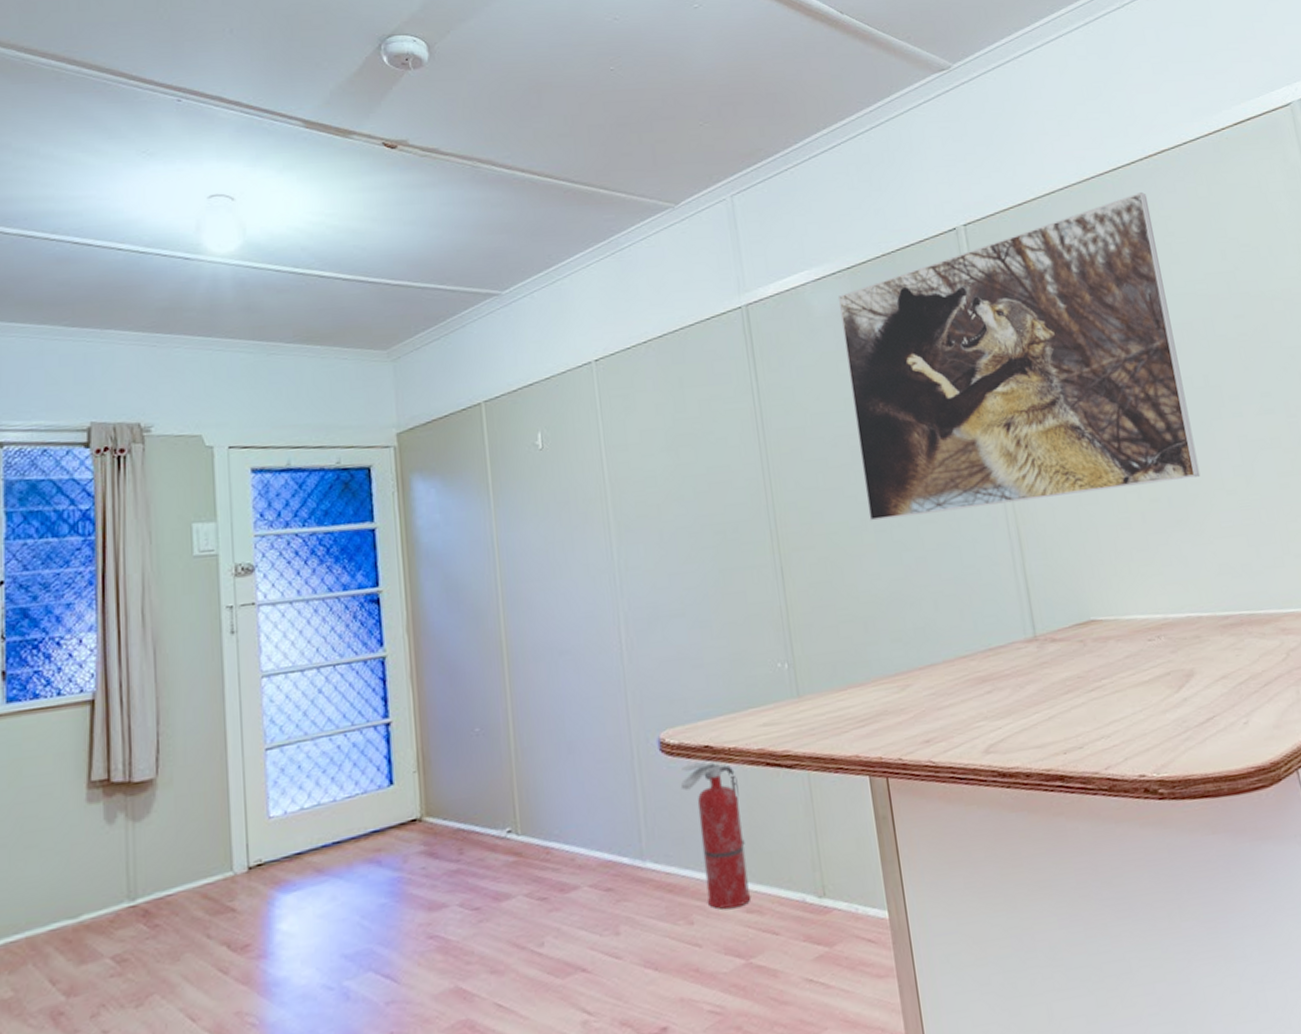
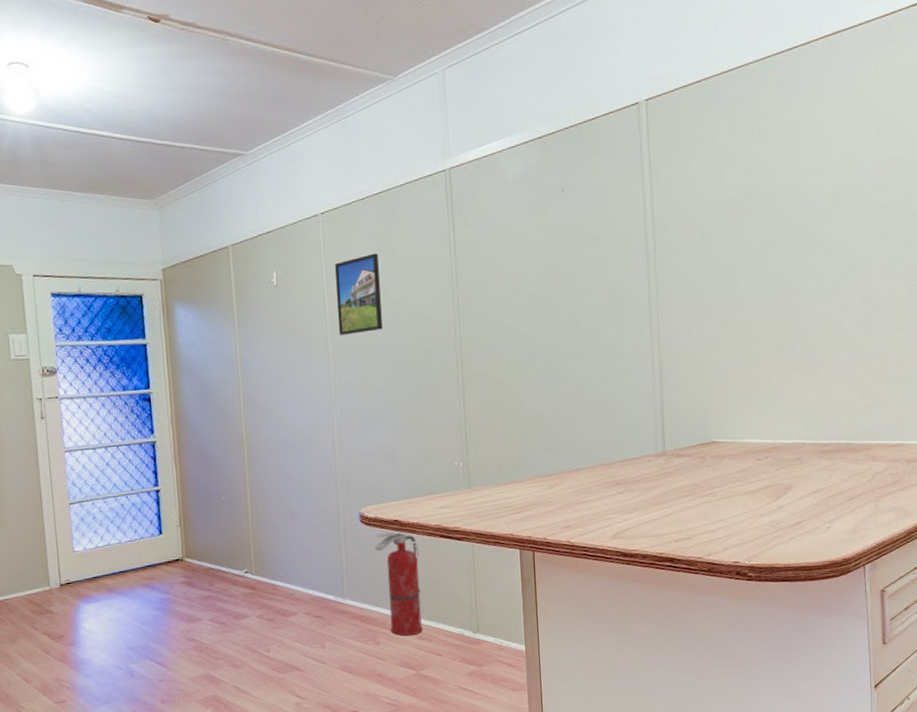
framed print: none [614,406,677,507] -> present [335,253,383,335]
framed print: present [838,192,1201,521] -> none [528,72,824,355]

